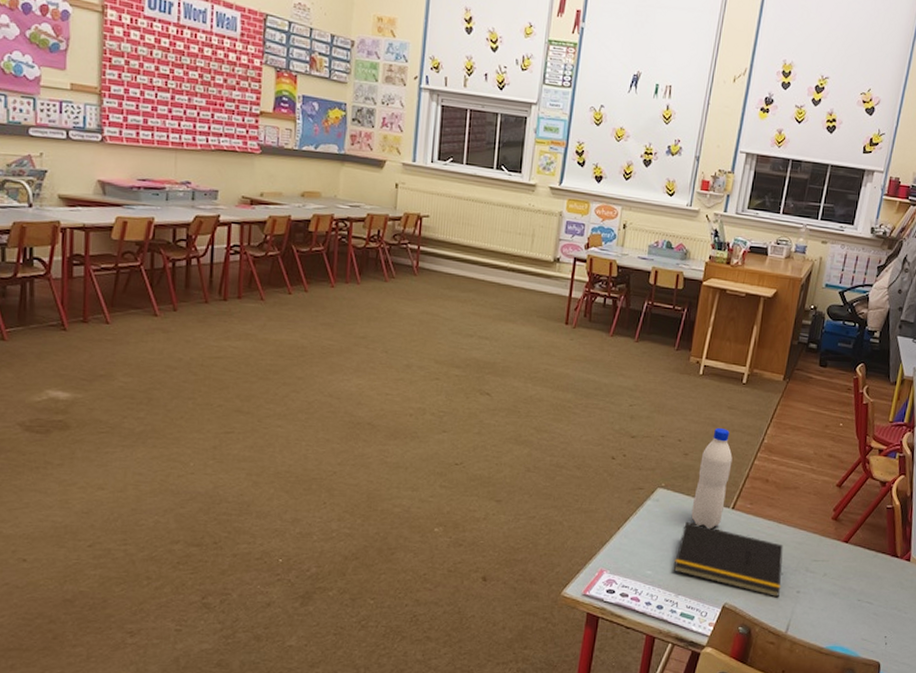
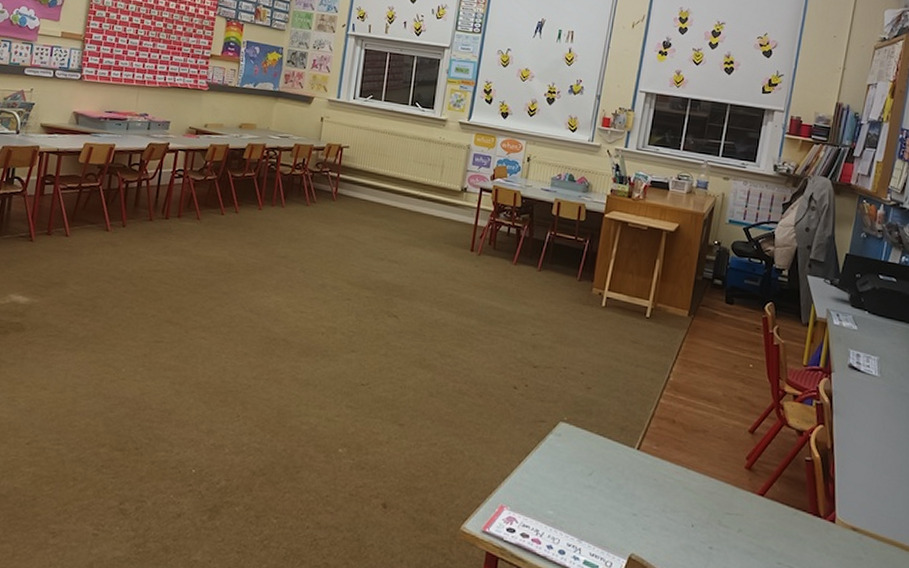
notepad: present [673,522,783,598] -> none [575,461,693,553]
water bottle: present [691,428,733,528] -> none [594,362,637,469]

